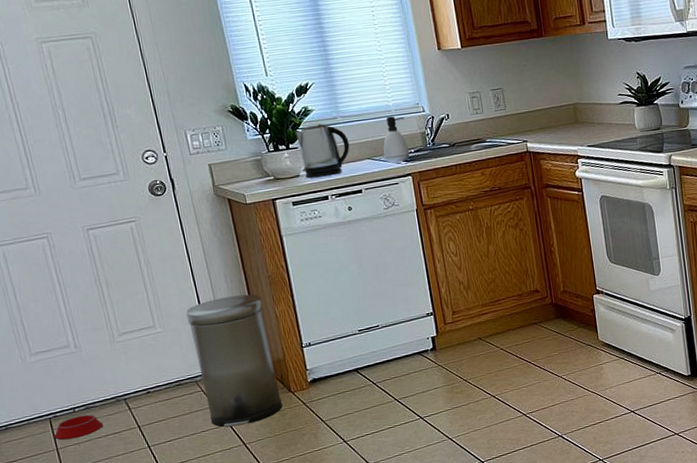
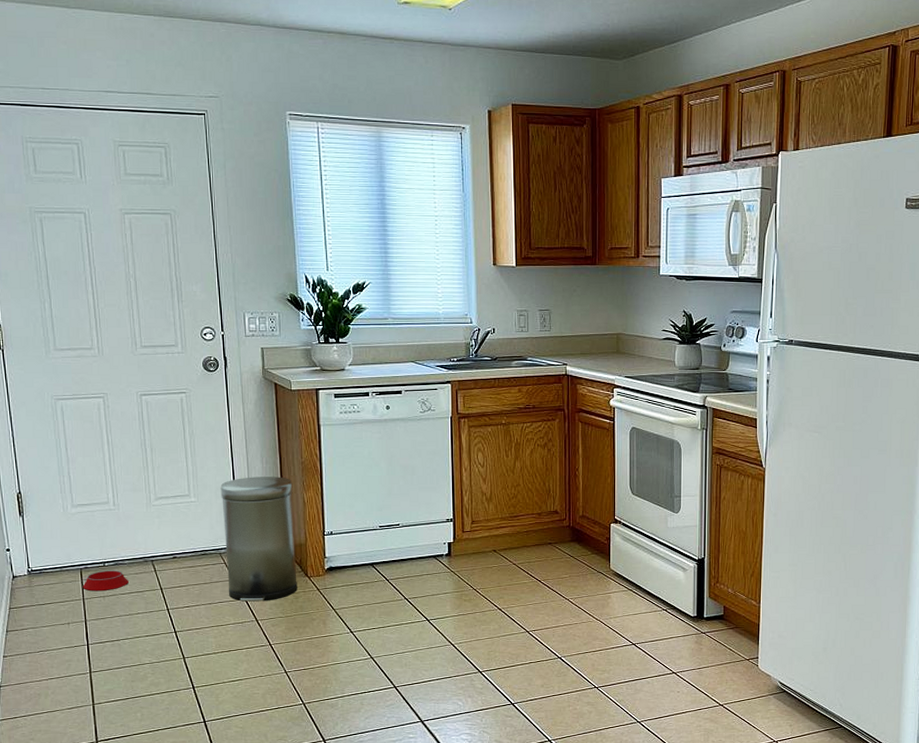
kettle: present [295,123,350,179] -> none [346,322,396,374]
soap dispenser: present [383,116,410,164] -> none [427,324,452,369]

